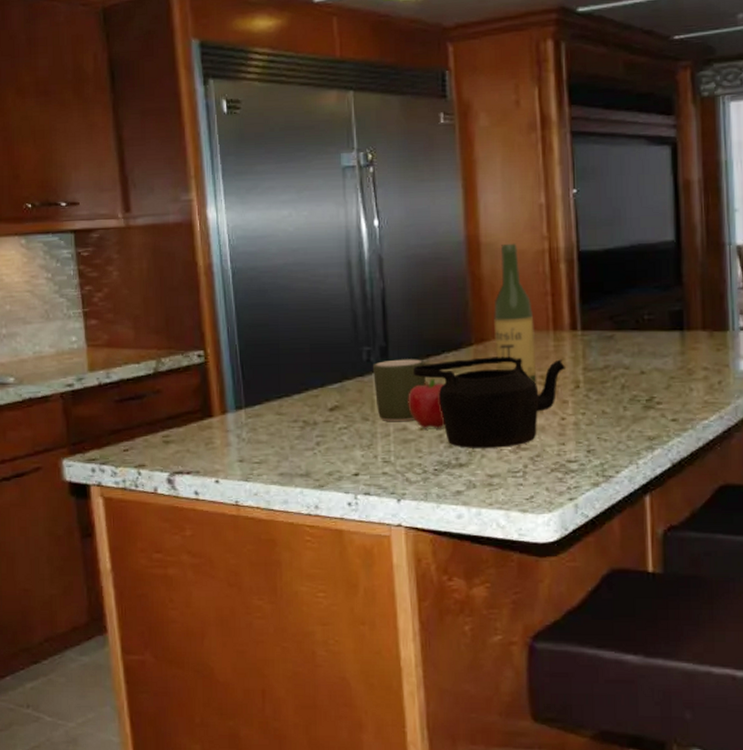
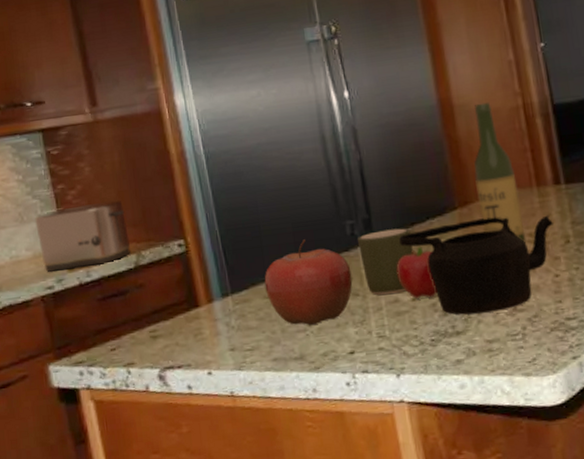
toaster: none [59,306,151,370] -> present [34,200,130,272]
fruit: none [278,361,364,444] -> present [264,239,353,325]

